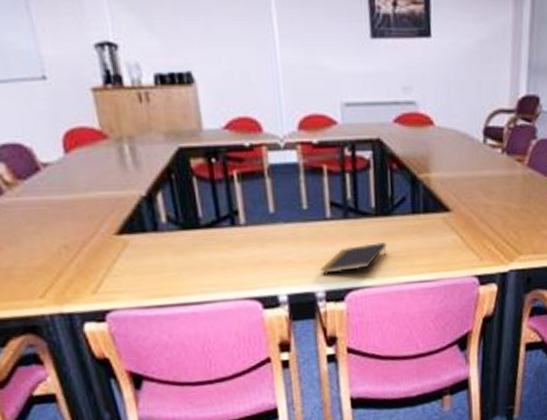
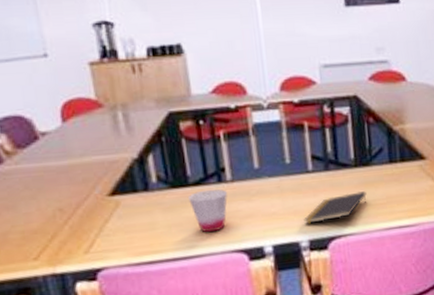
cup: none [199,232,241,278] -> present [187,189,228,233]

